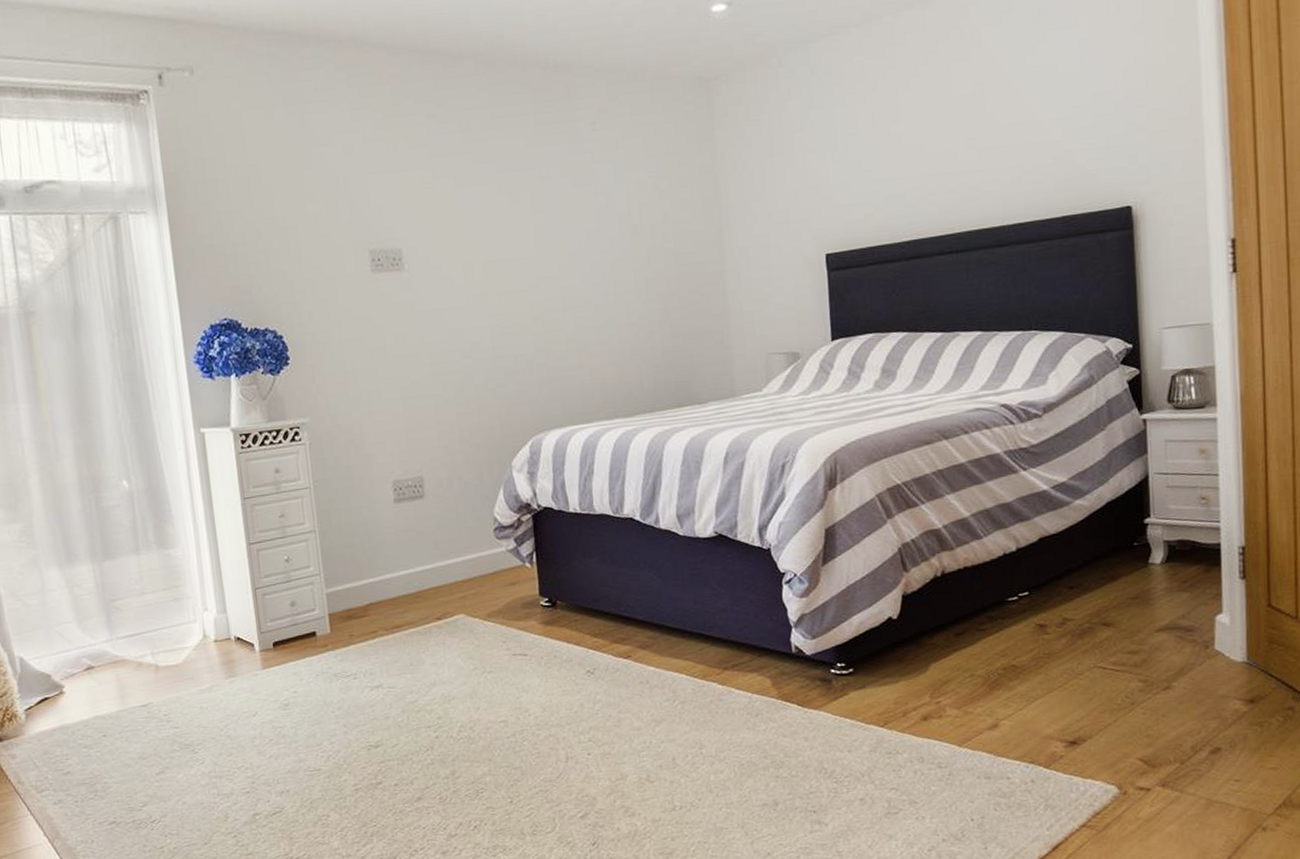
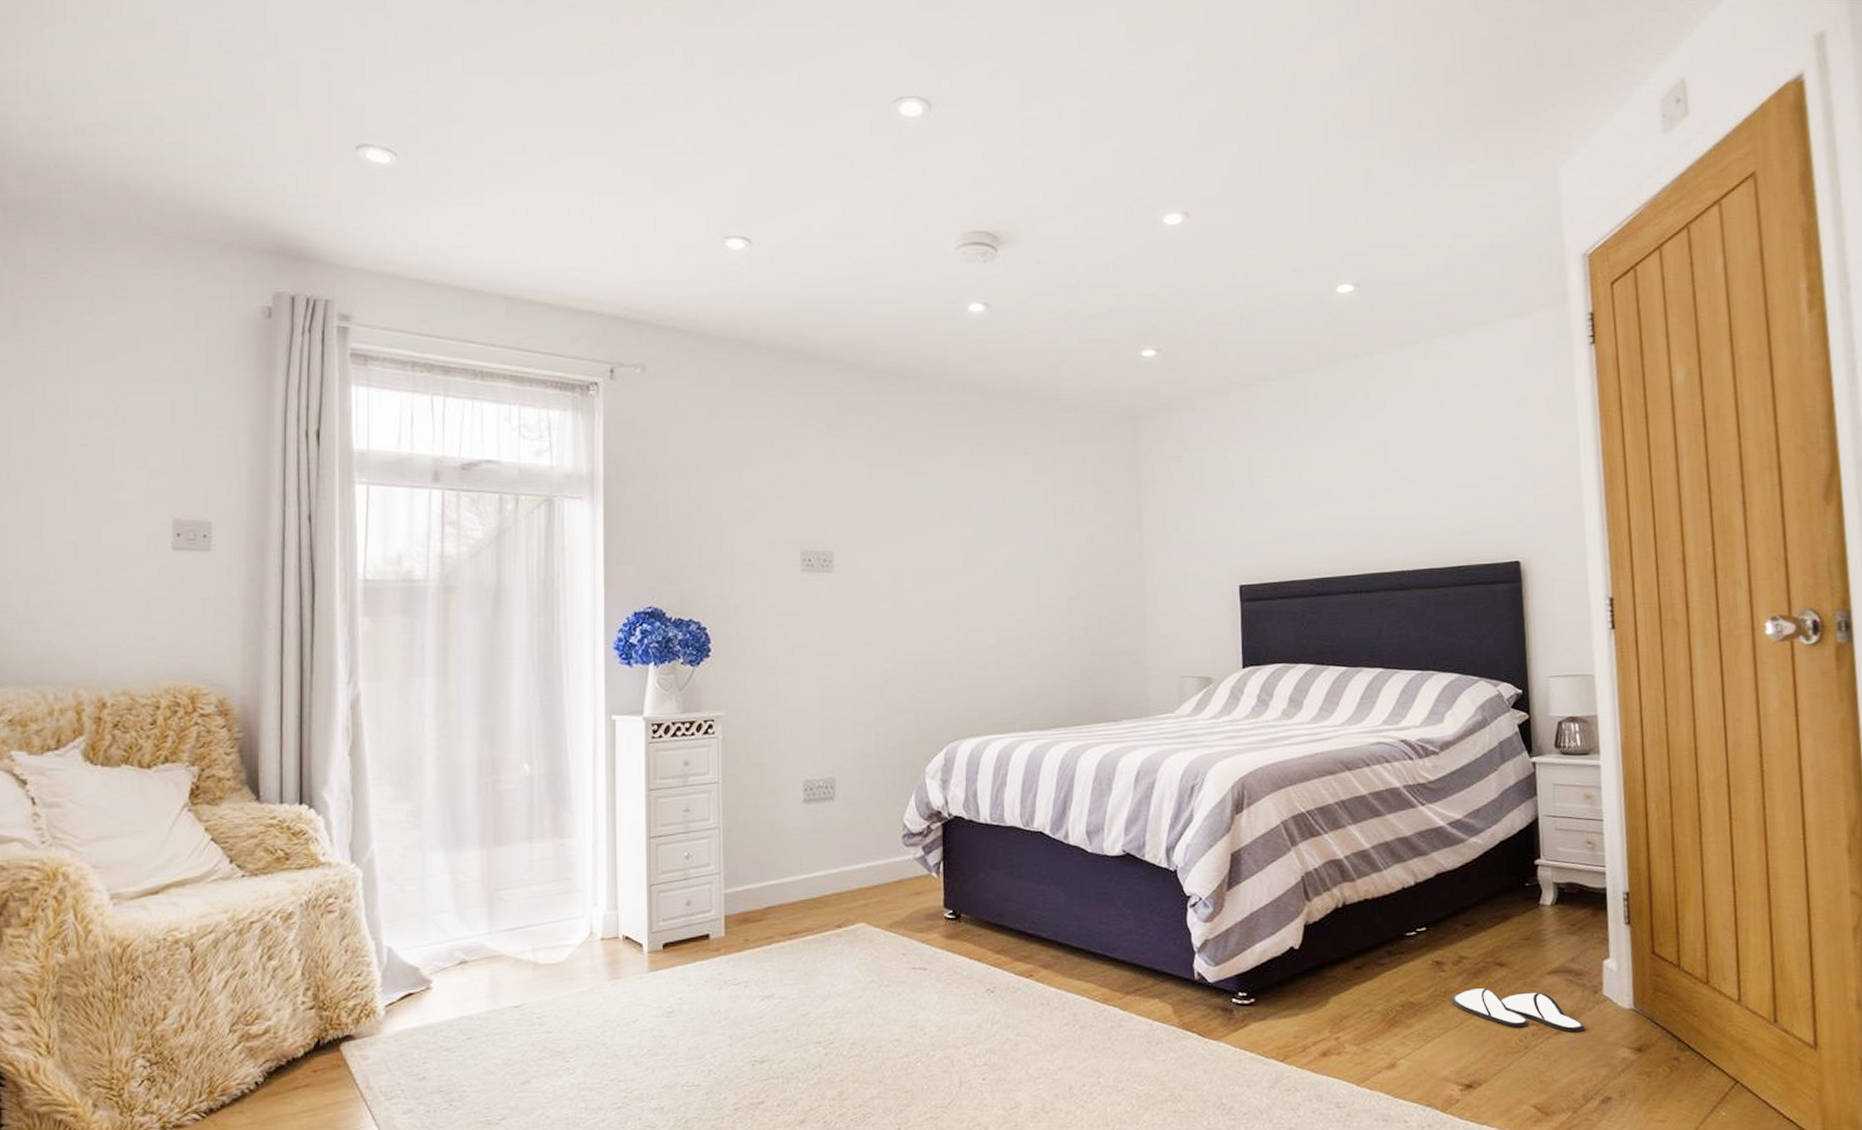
slippers: none [1056,648,1195,687] -> present [1452,988,1585,1032]

